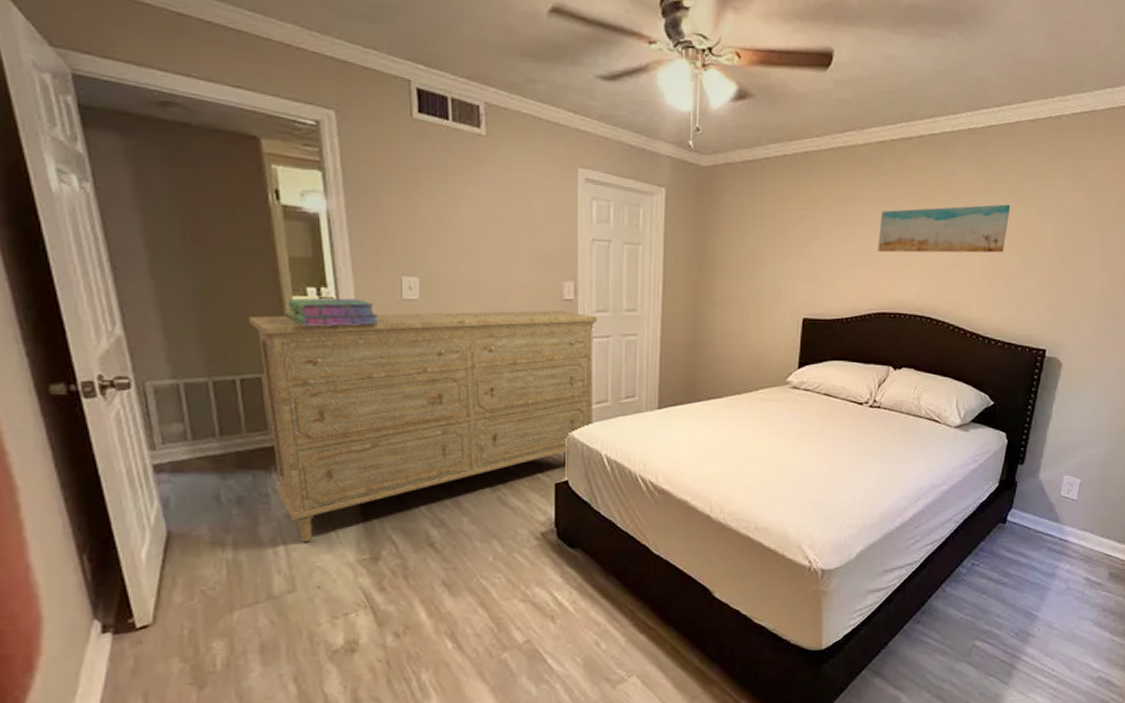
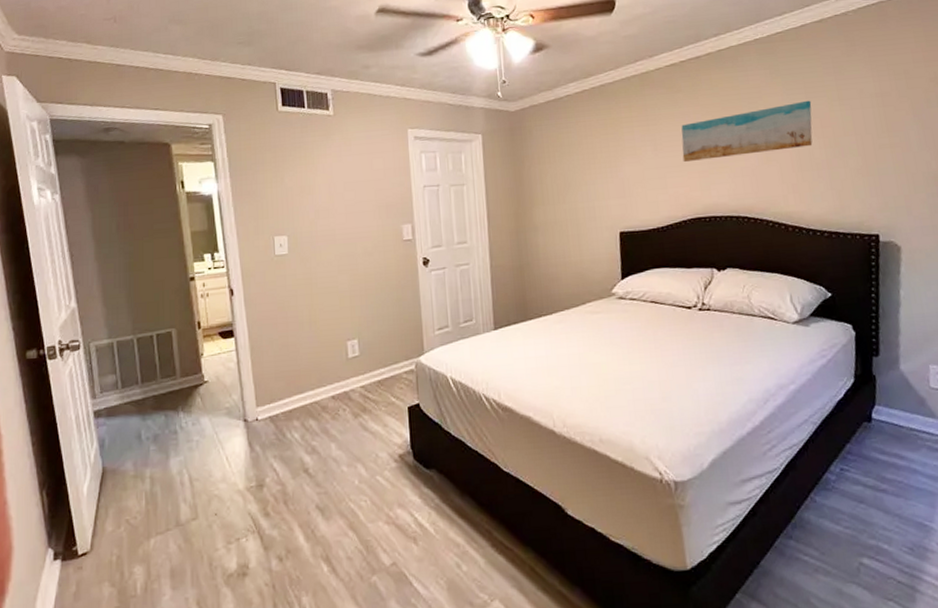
dresser: present [249,310,598,543] -> none [163,250,437,474]
stack of books: present [286,298,379,327] -> none [189,259,258,287]

